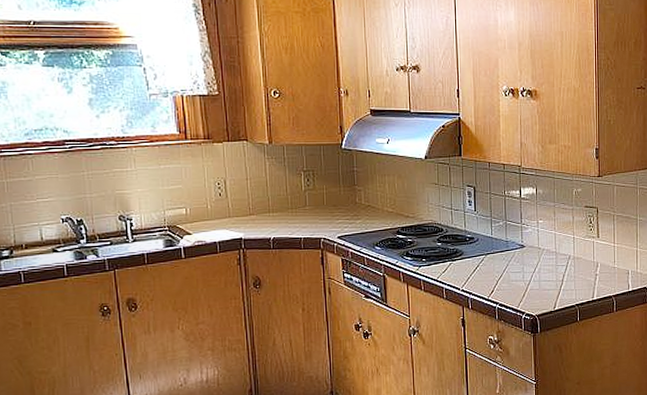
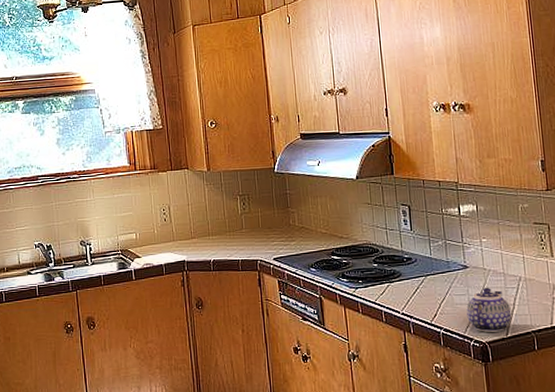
teapot: none [521,265,560,306] -> present [466,287,512,332]

